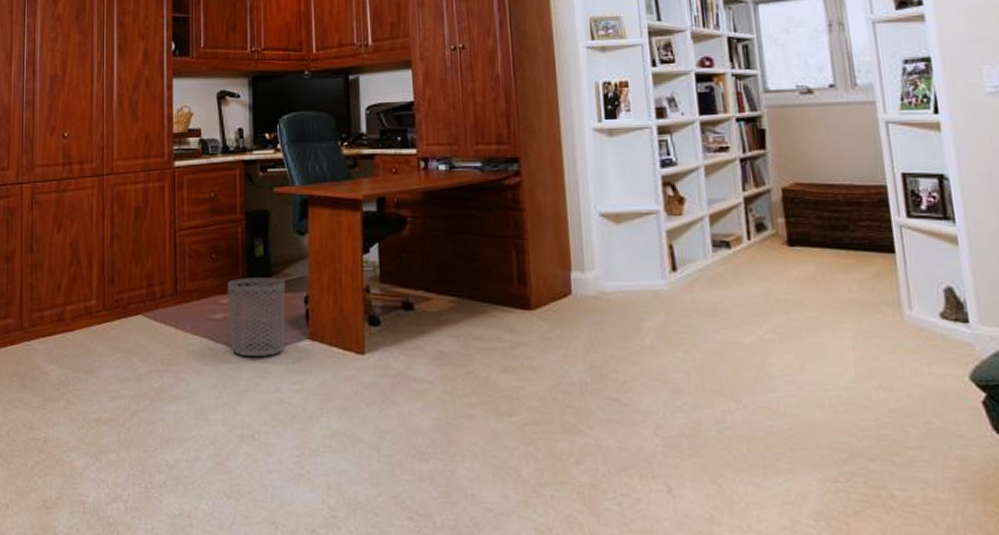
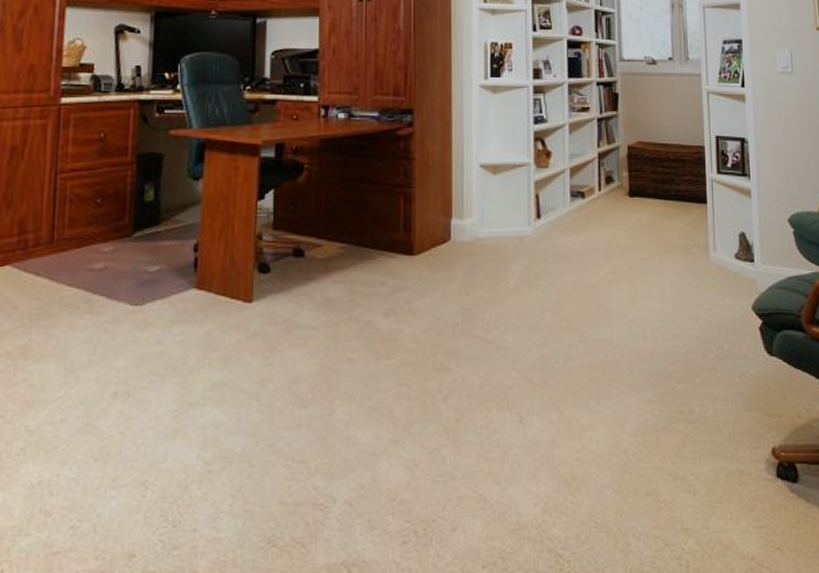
waste bin: present [227,277,286,357] -> none [110,224,175,309]

